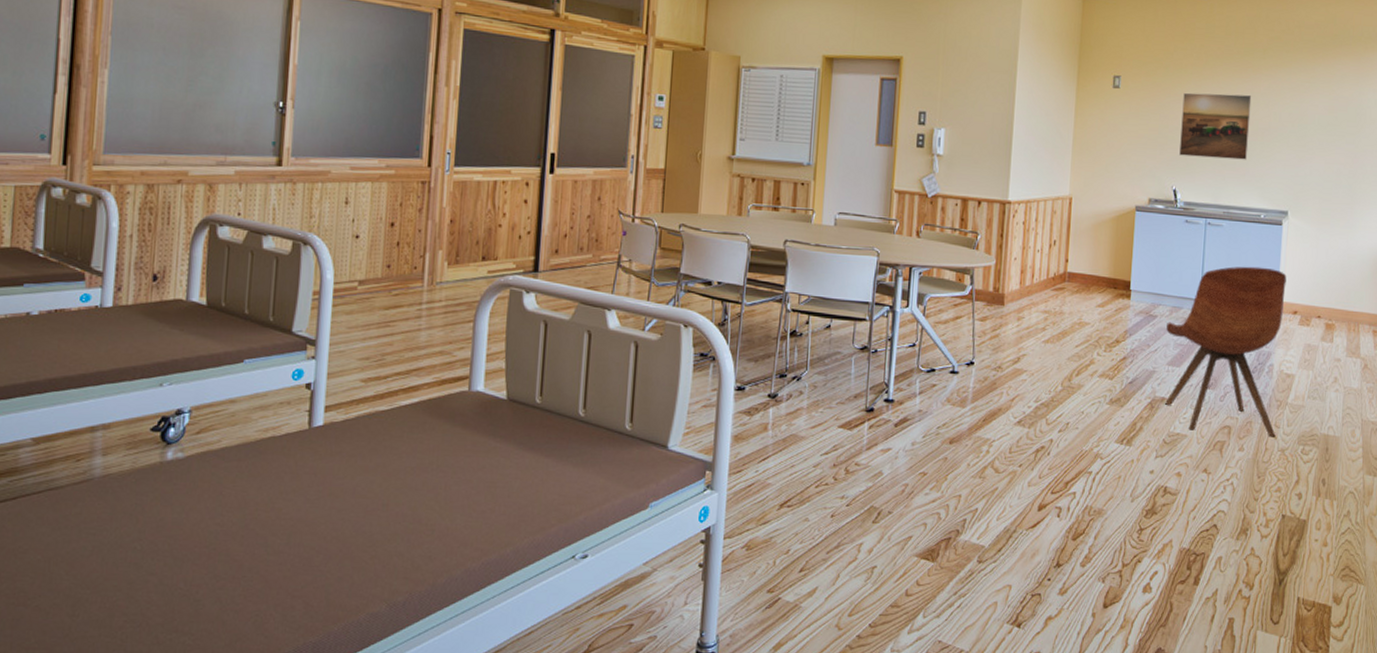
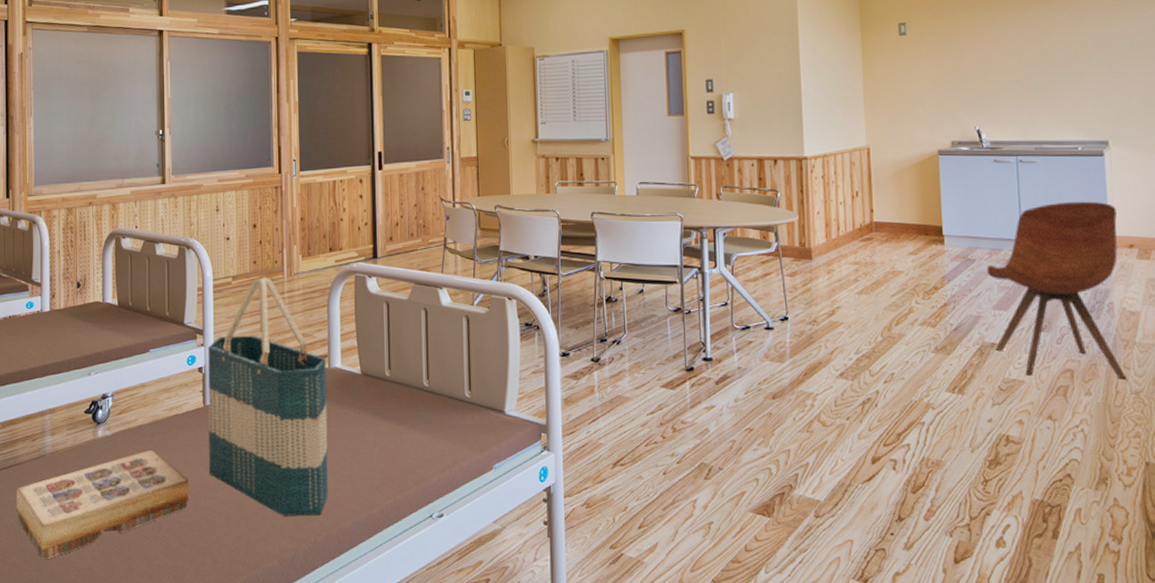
book: none [46,475,282,603] -> present [16,449,189,560]
tote bag: none [309,284,466,555] -> present [208,277,329,516]
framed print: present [1179,92,1252,160] -> none [975,25,1055,95]

